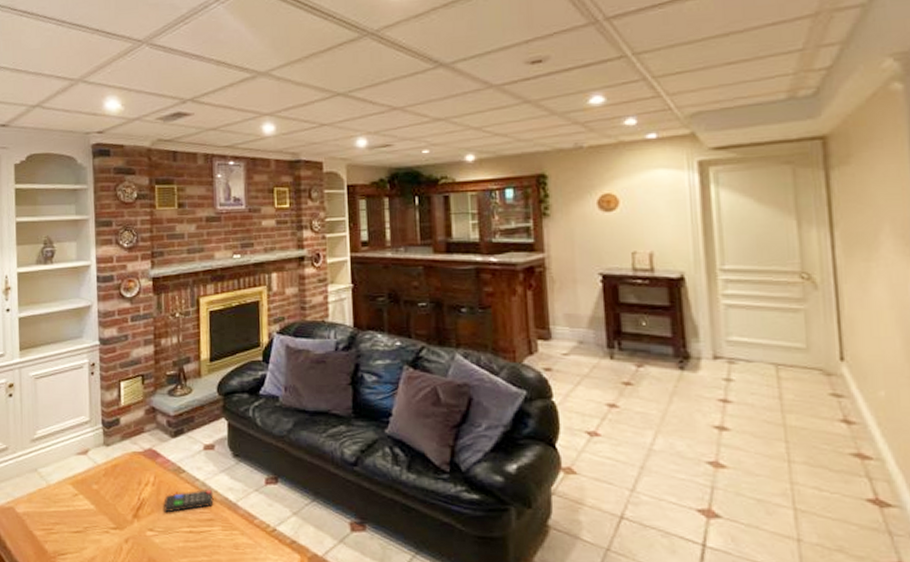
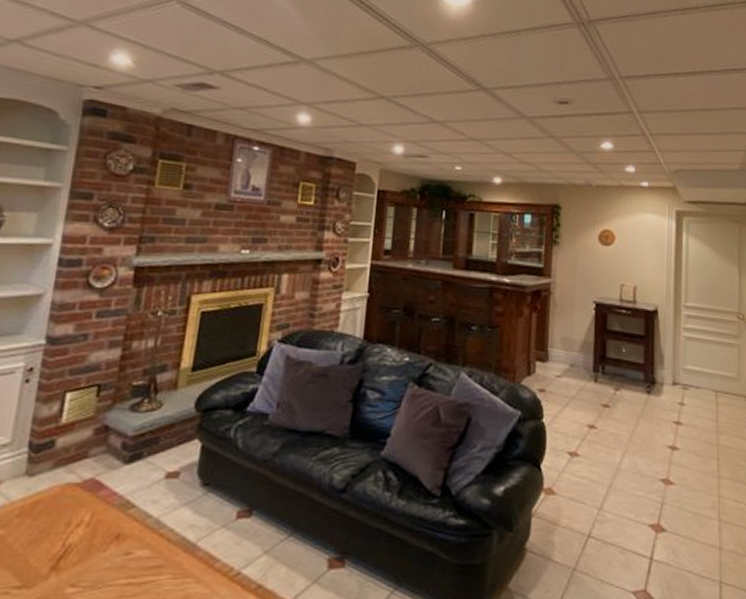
remote control: present [164,490,214,513] -> none [96,528,168,562]

